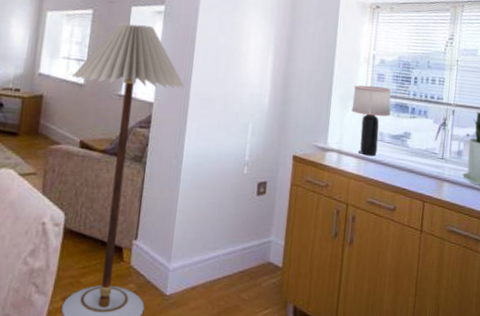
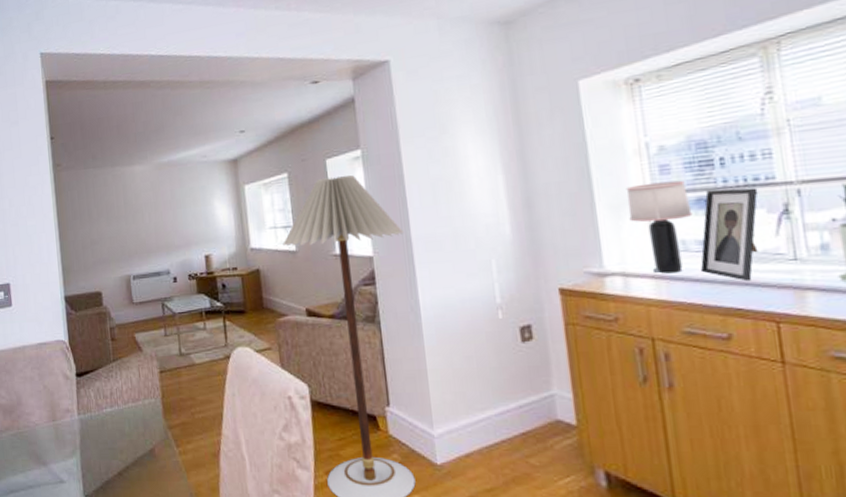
picture frame: none [387,99,432,170] -> present [700,187,759,282]

